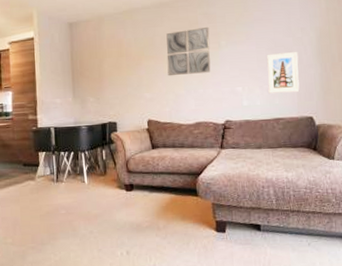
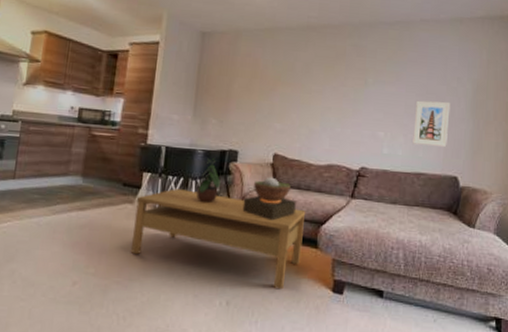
coffee table: none [37,161,185,236] -> present [130,189,306,290]
potted plant: none [86,131,107,171] -> present [196,157,221,204]
snow globe: none [127,140,174,178] -> present [242,177,296,221]
wall art: present [166,26,211,76] -> none [304,59,357,111]

